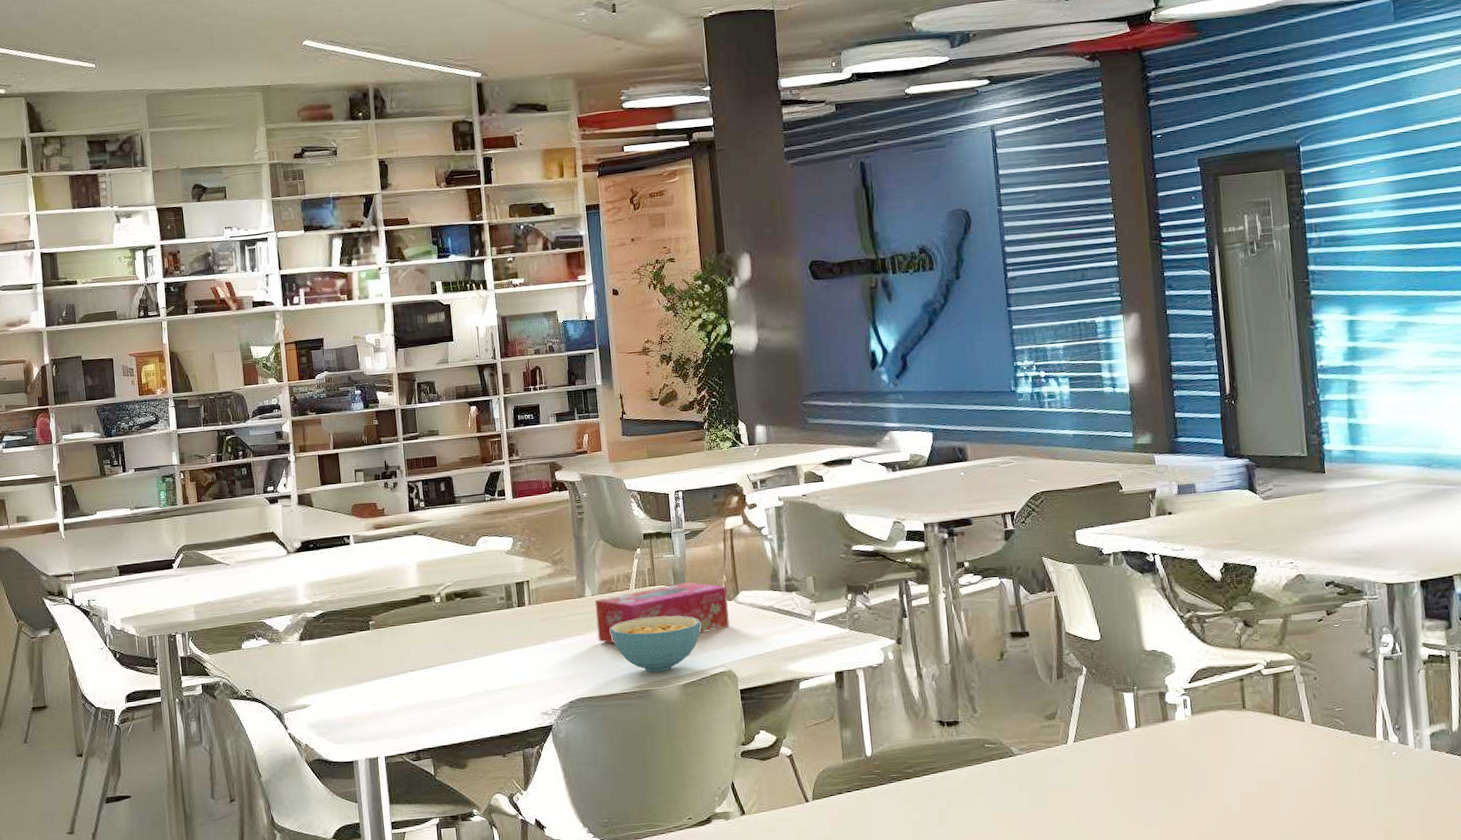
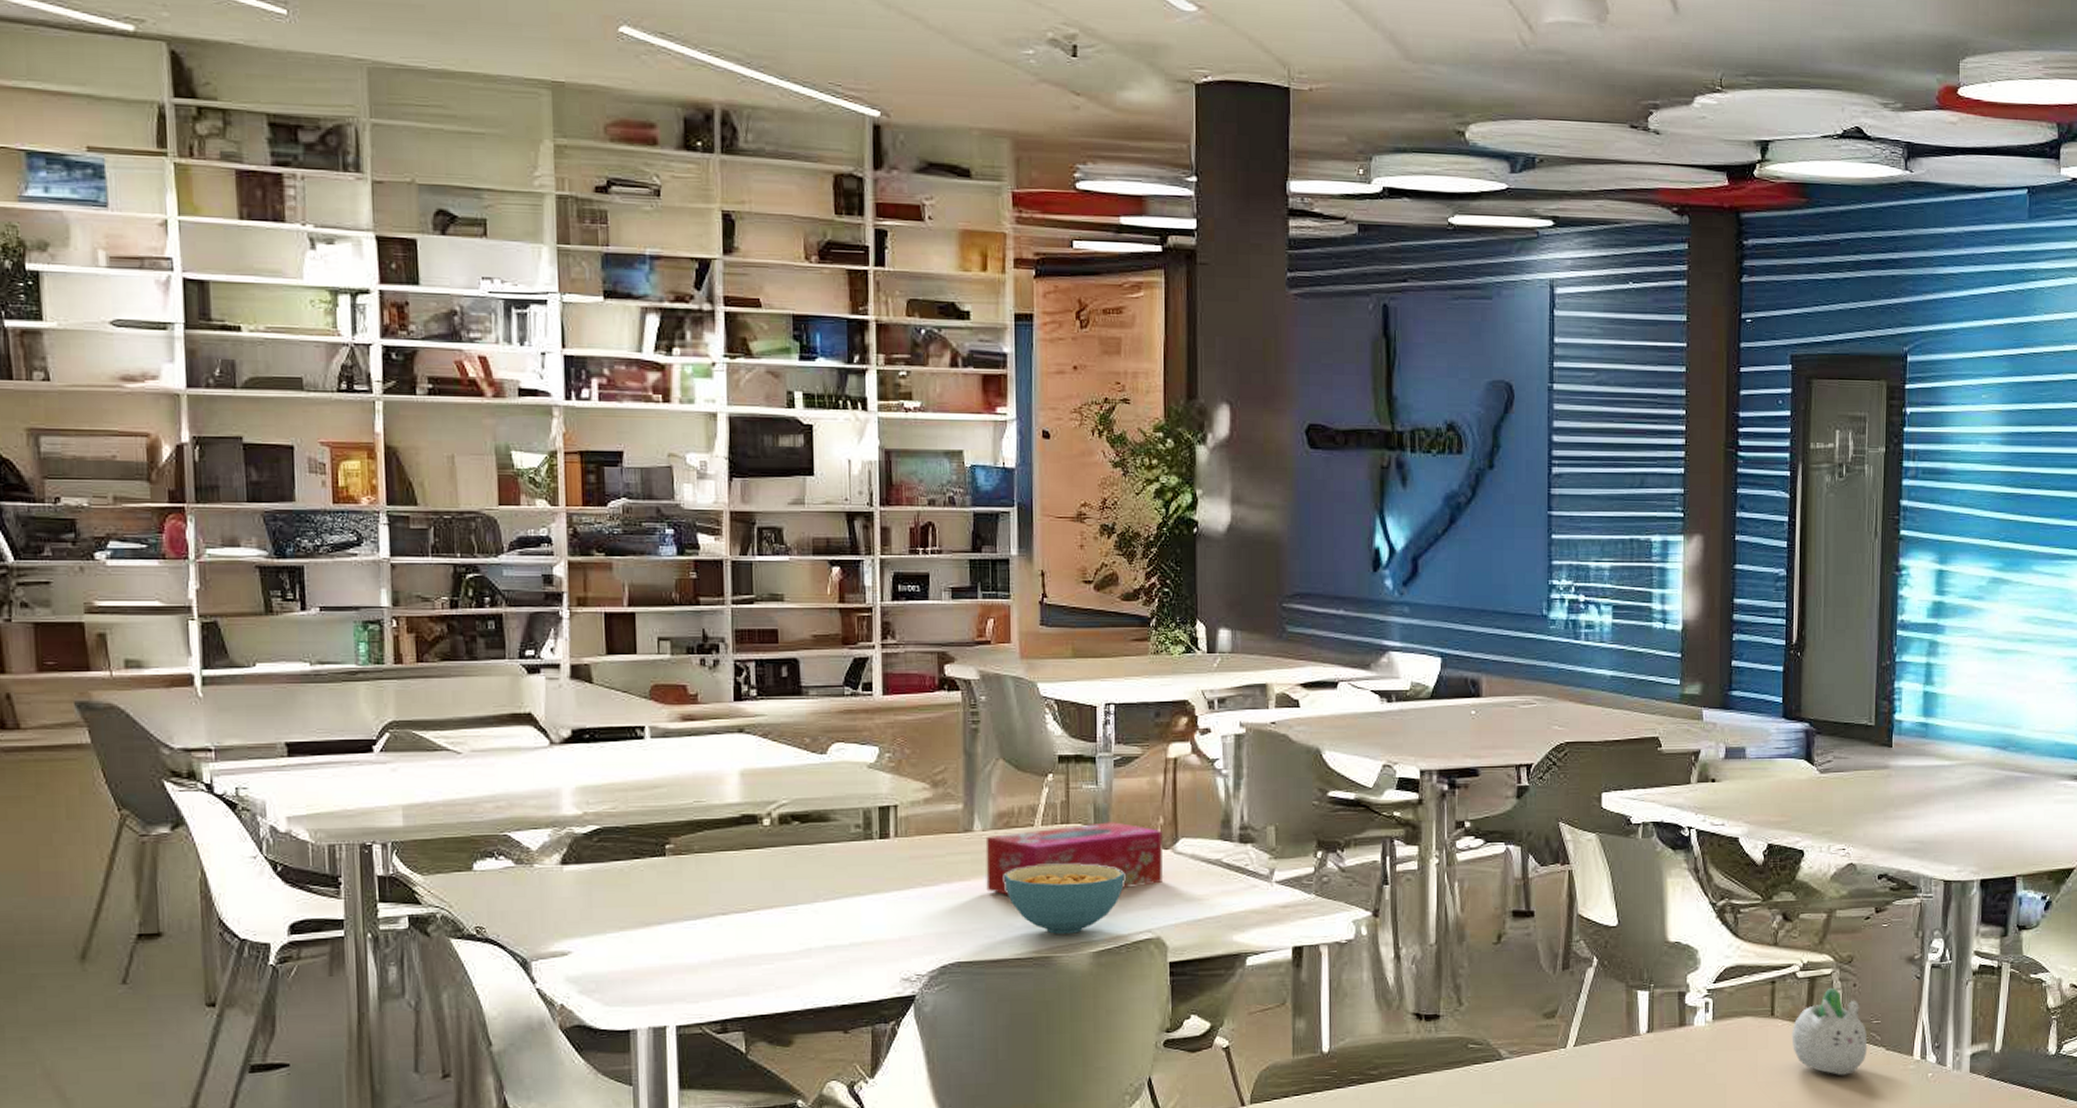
succulent planter: none [1263,681,1334,758] -> present [1791,987,1868,1076]

